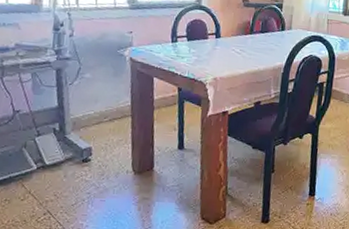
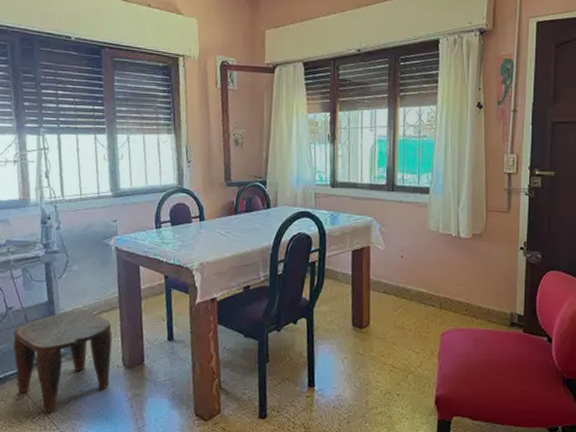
stool: none [19,115,123,214] -> present [13,309,113,414]

